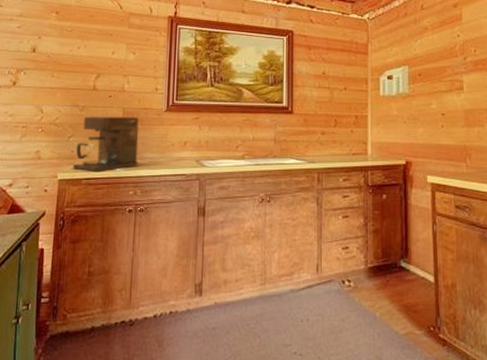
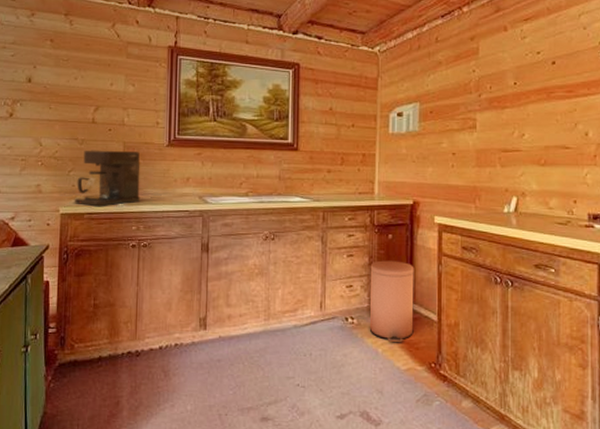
pedal bin: none [365,221,411,306] -> present [369,260,414,343]

